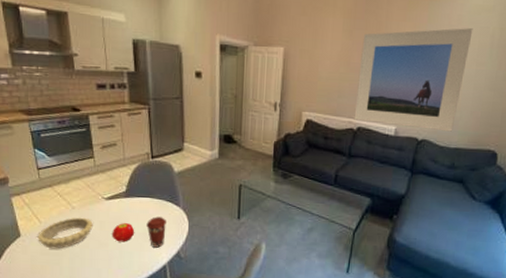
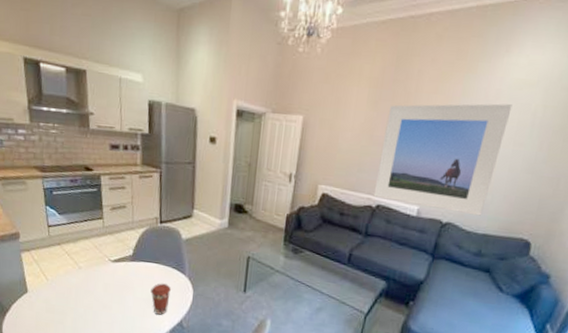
decorative bowl: present [37,217,93,249] -> none [44,277,98,308]
fruit: present [111,222,135,242] -> none [115,286,139,307]

